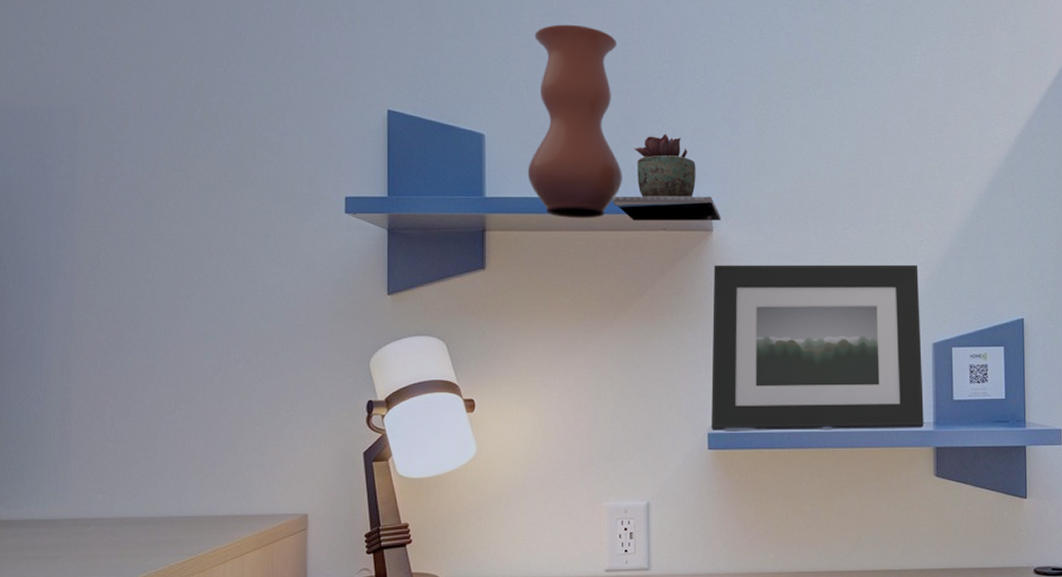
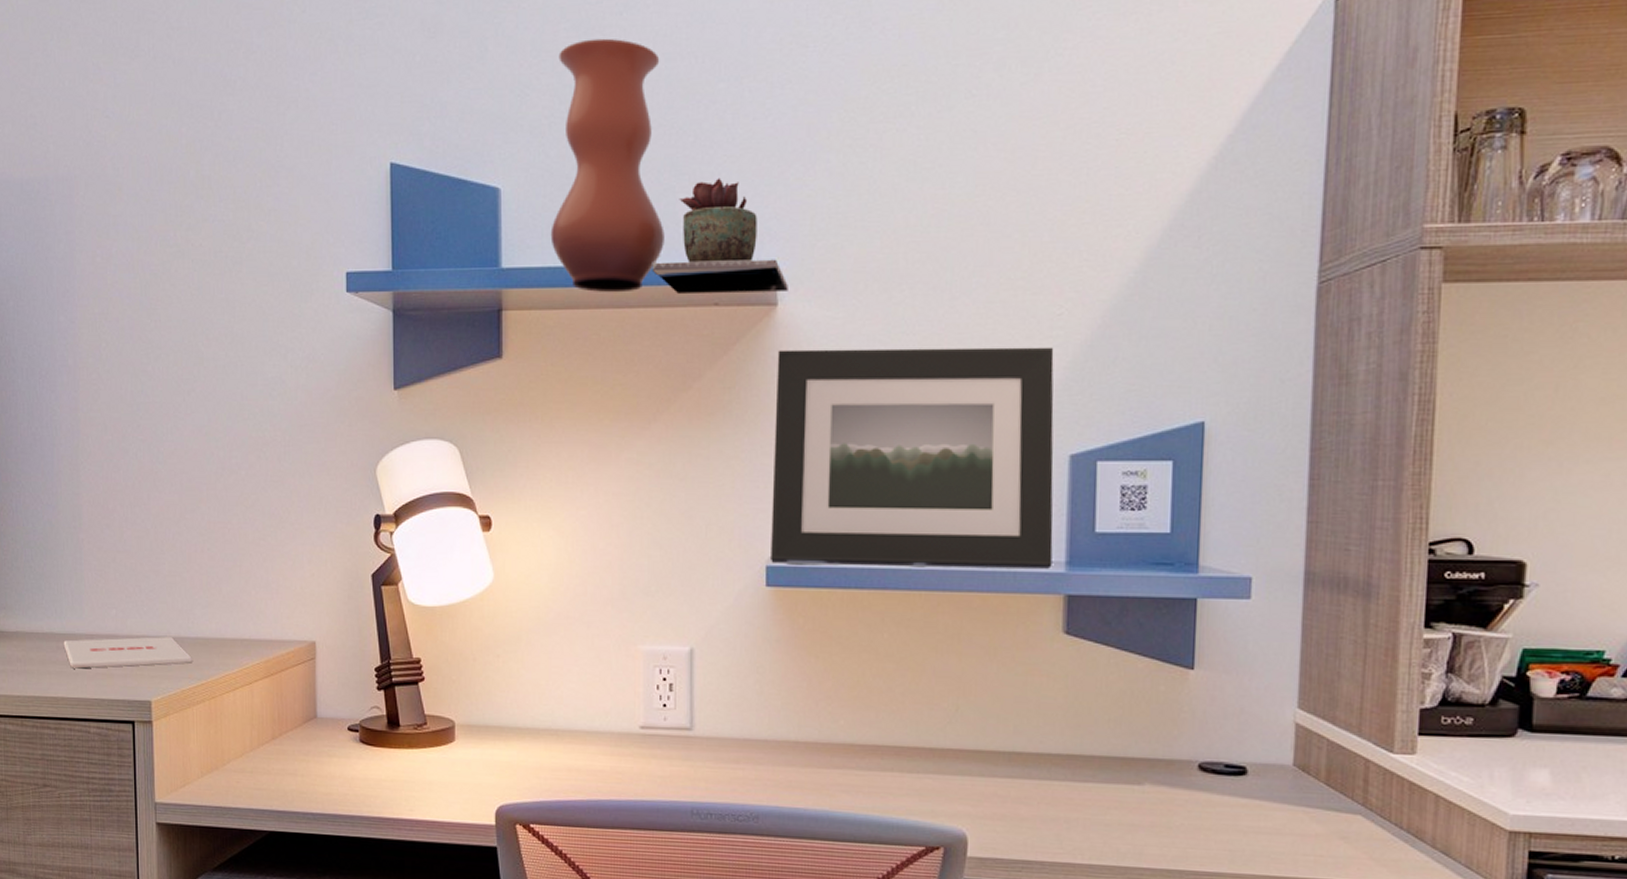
magazine: none [44,517,182,552] -> present [63,637,192,669]

